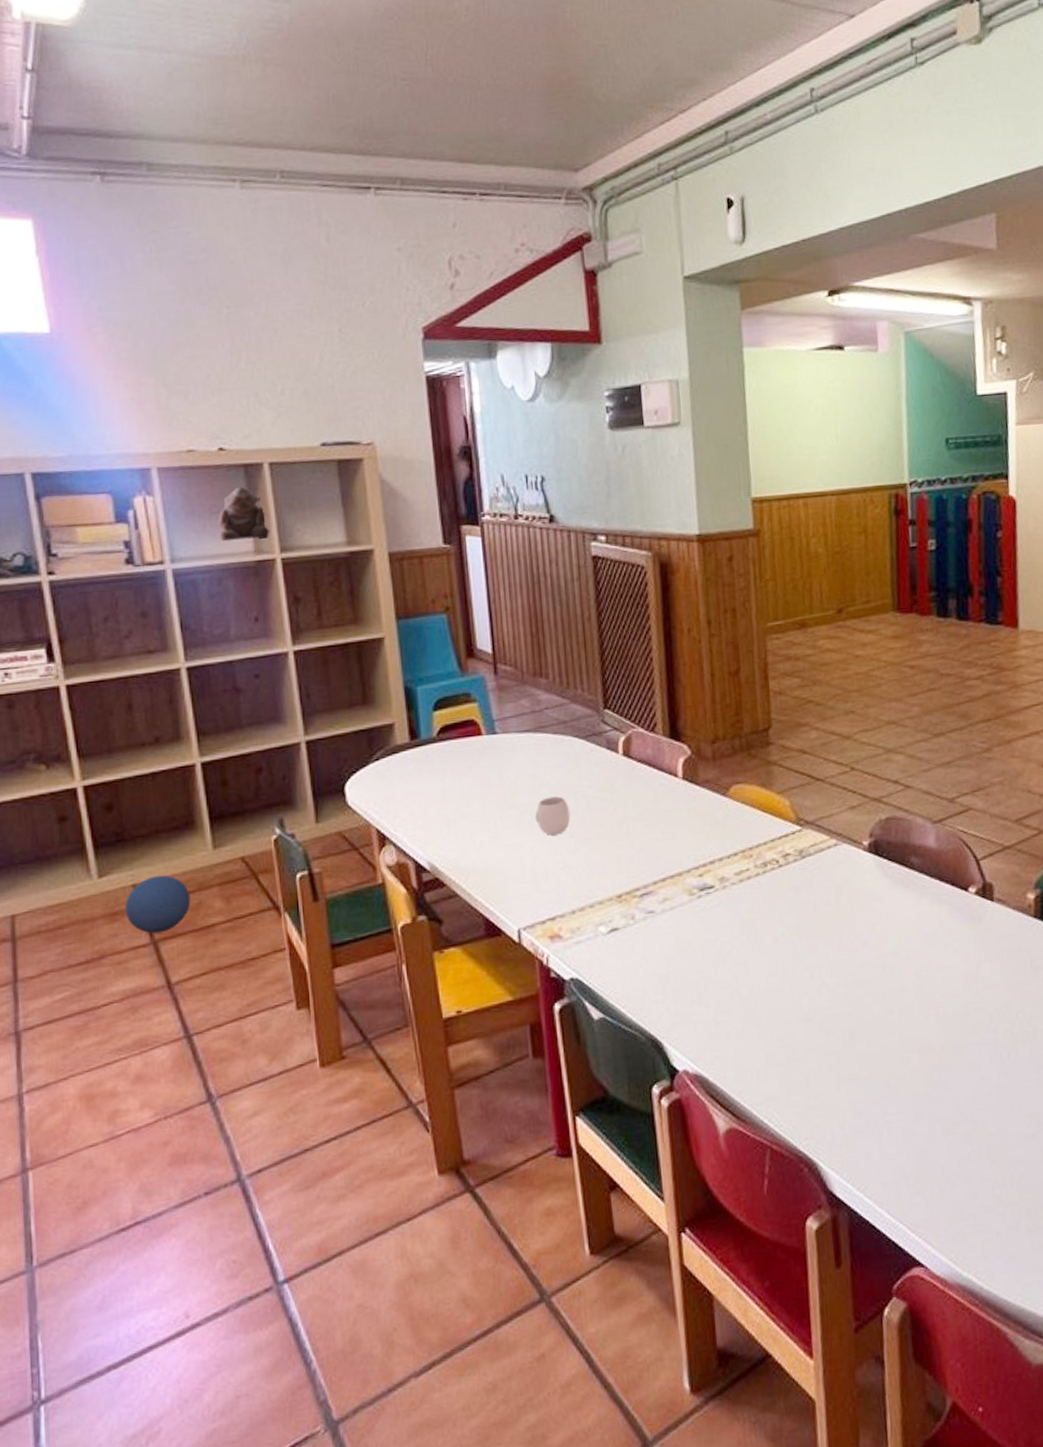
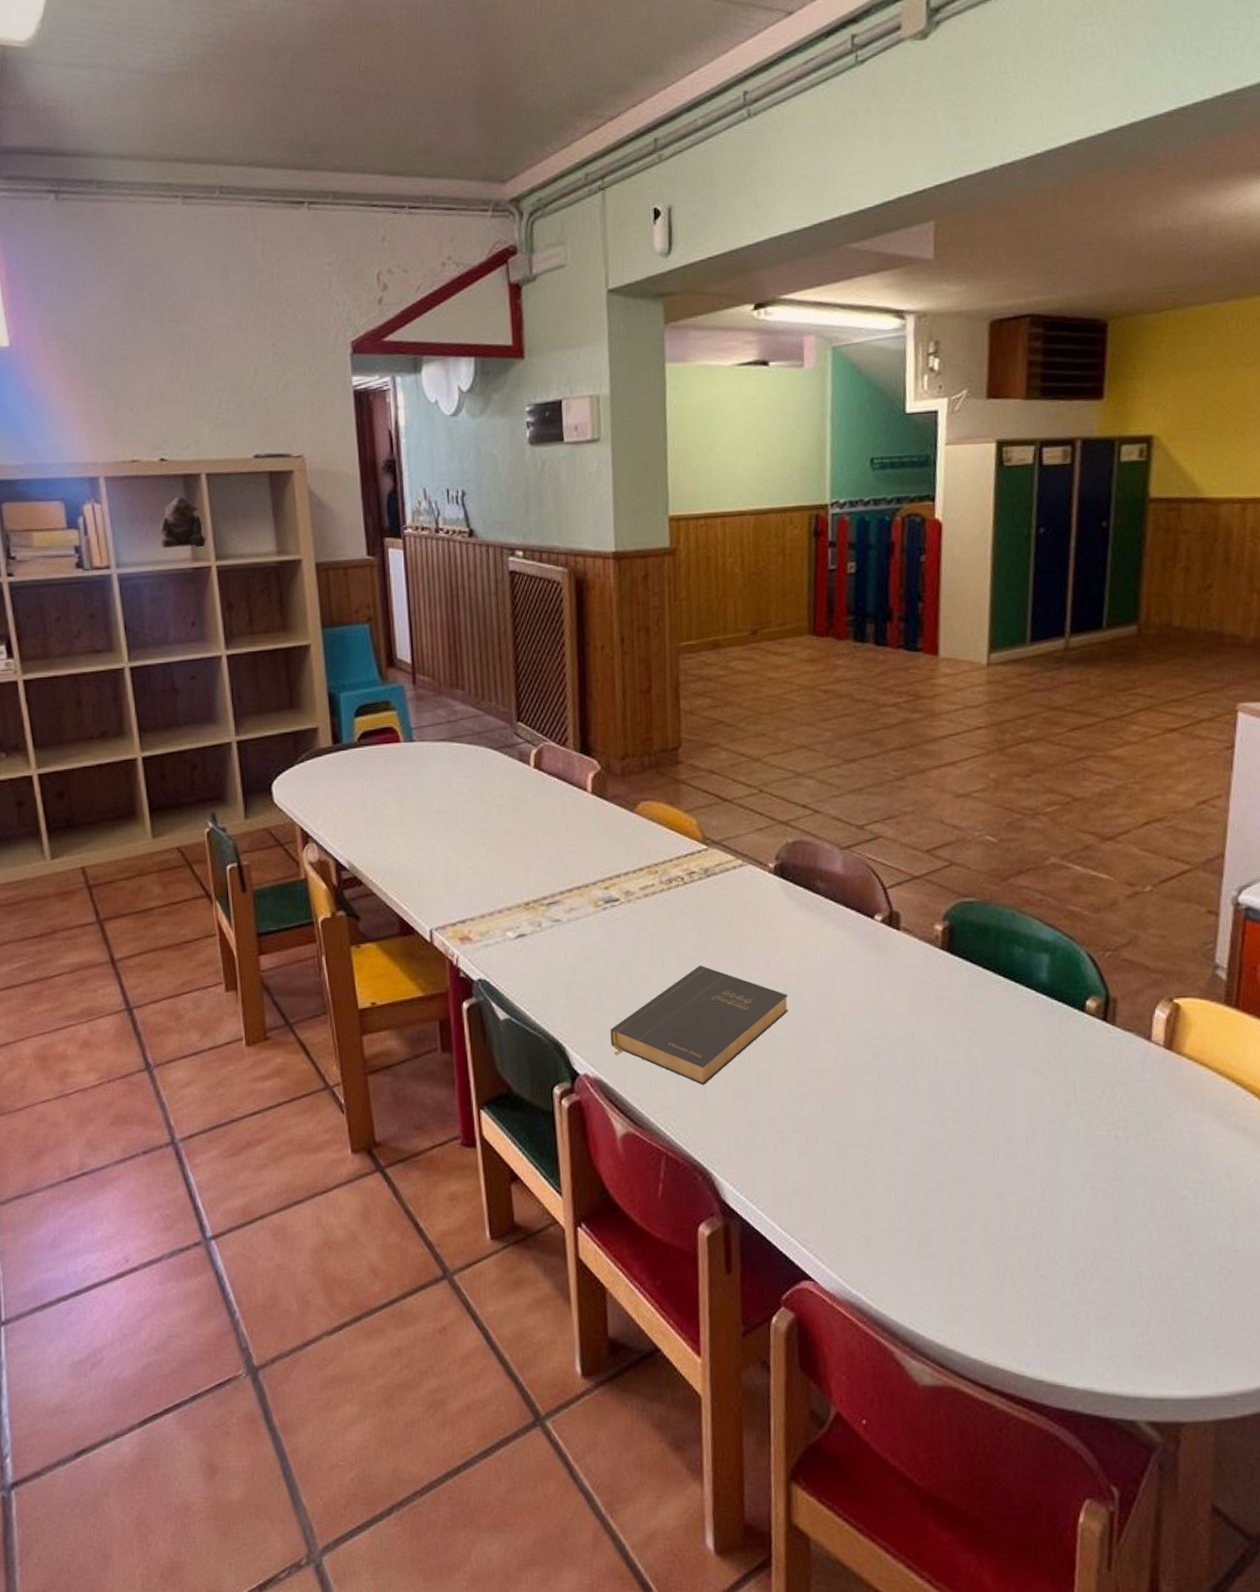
ball: present [125,875,191,934] -> none [74,860,132,913]
cup: present [535,796,571,836] -> none [448,804,483,842]
book: none [709,949,888,1072] -> present [610,965,789,1085]

